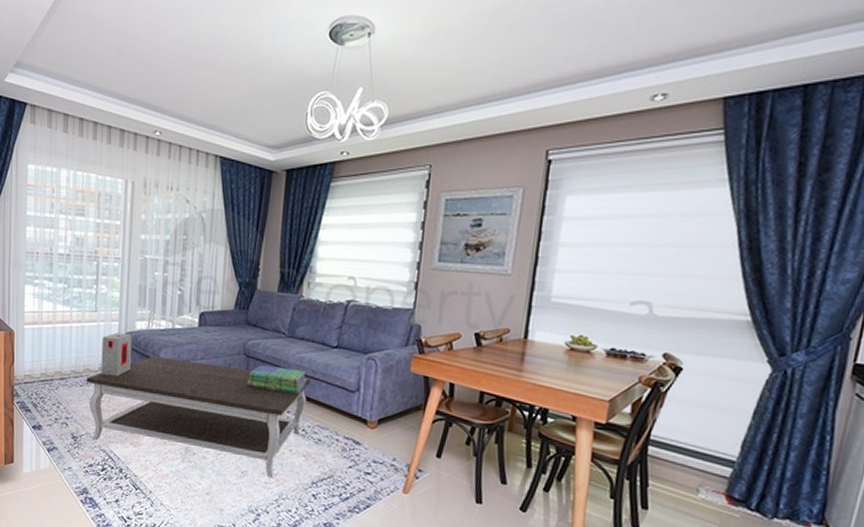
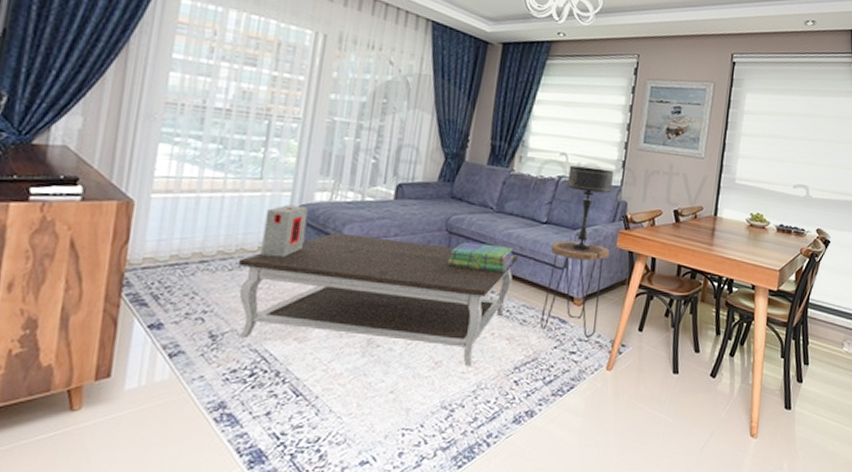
side table: none [334,364,402,460] -> present [540,240,609,338]
table lamp: none [356,289,406,375] -> present [567,165,614,251]

